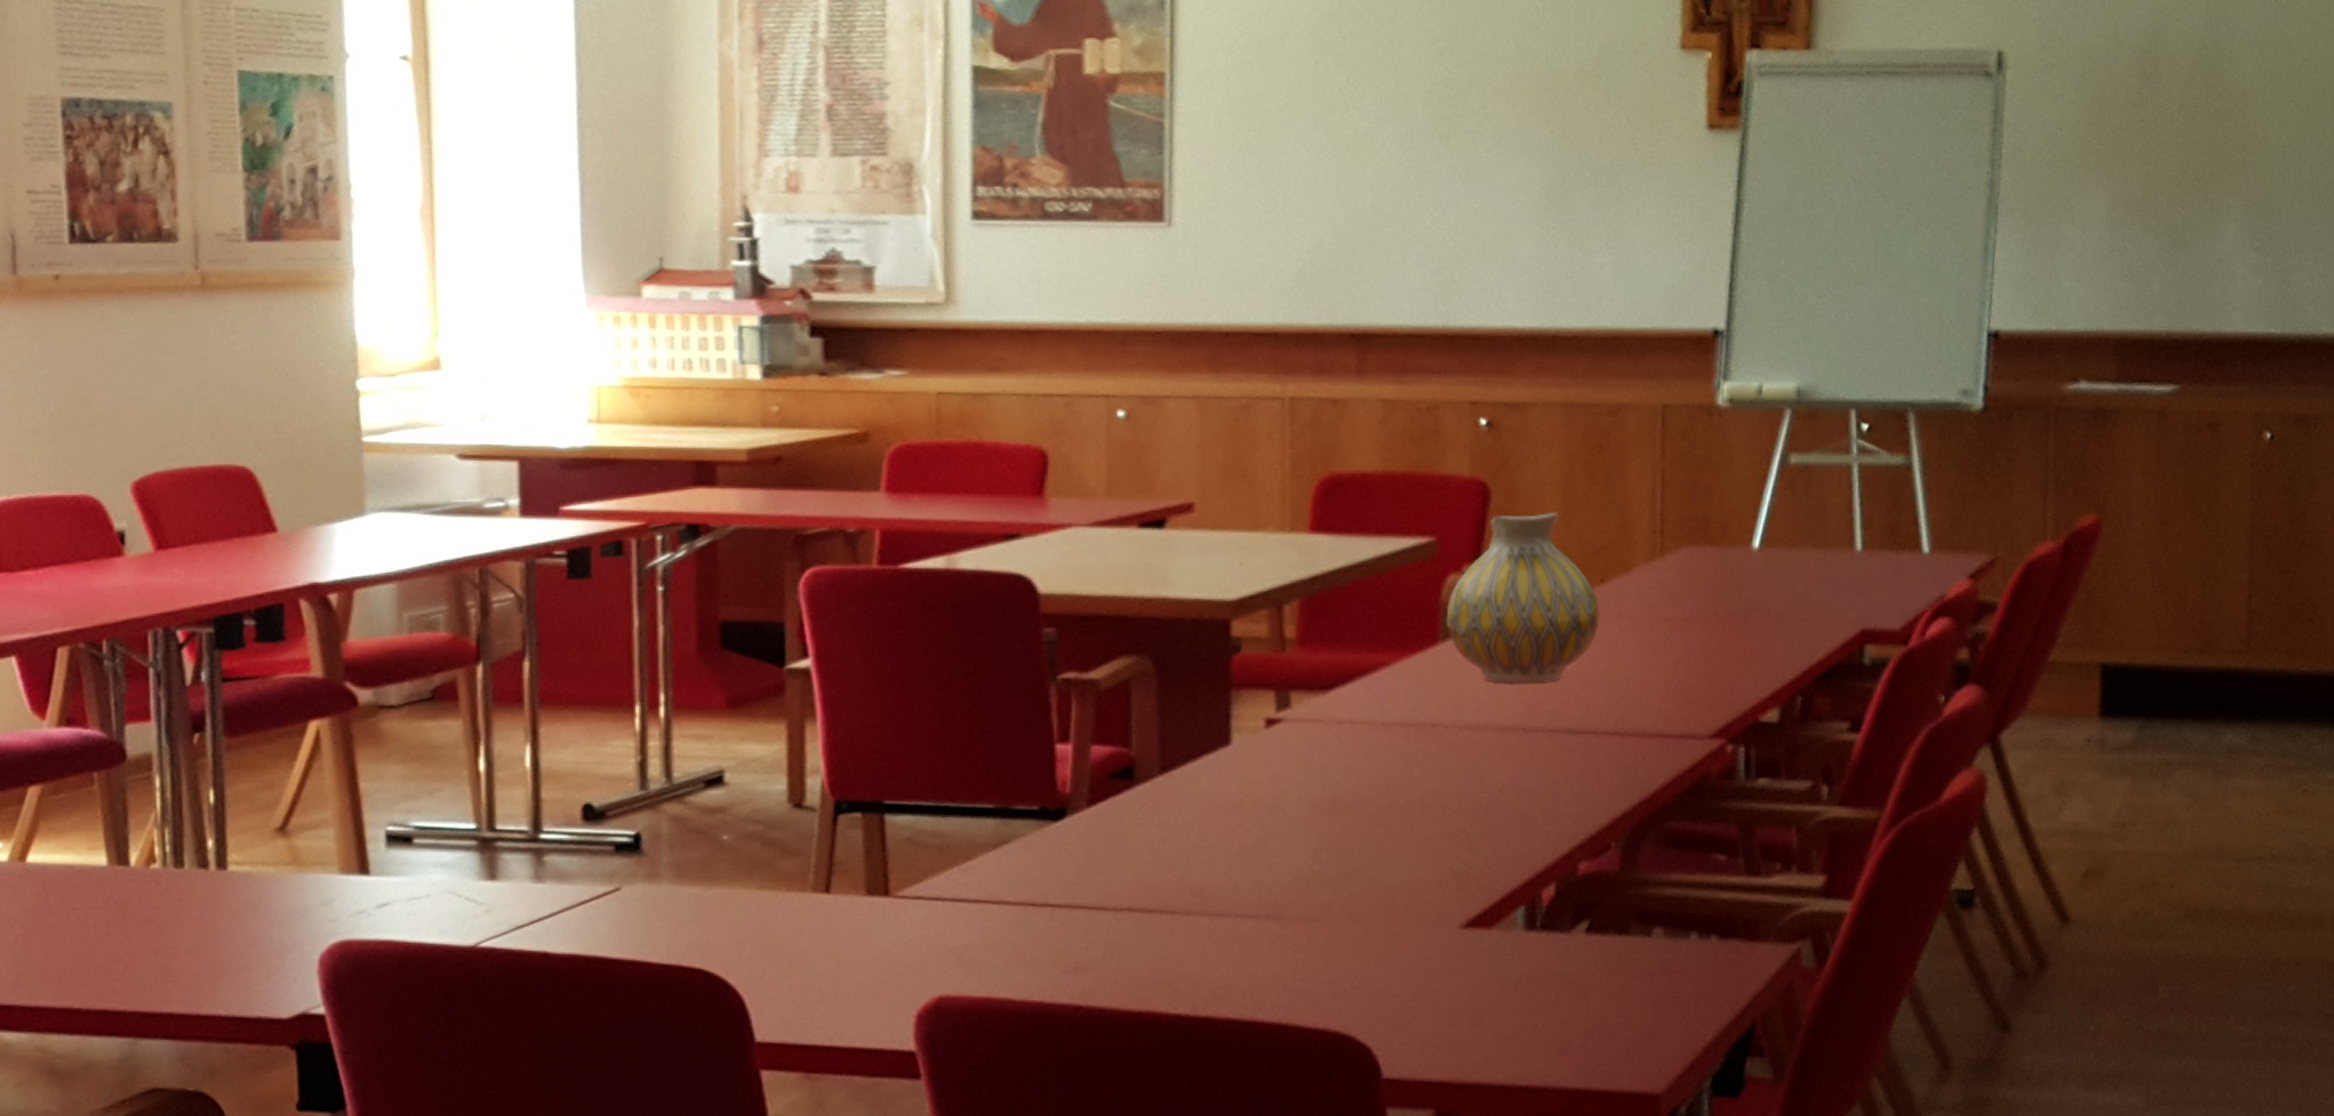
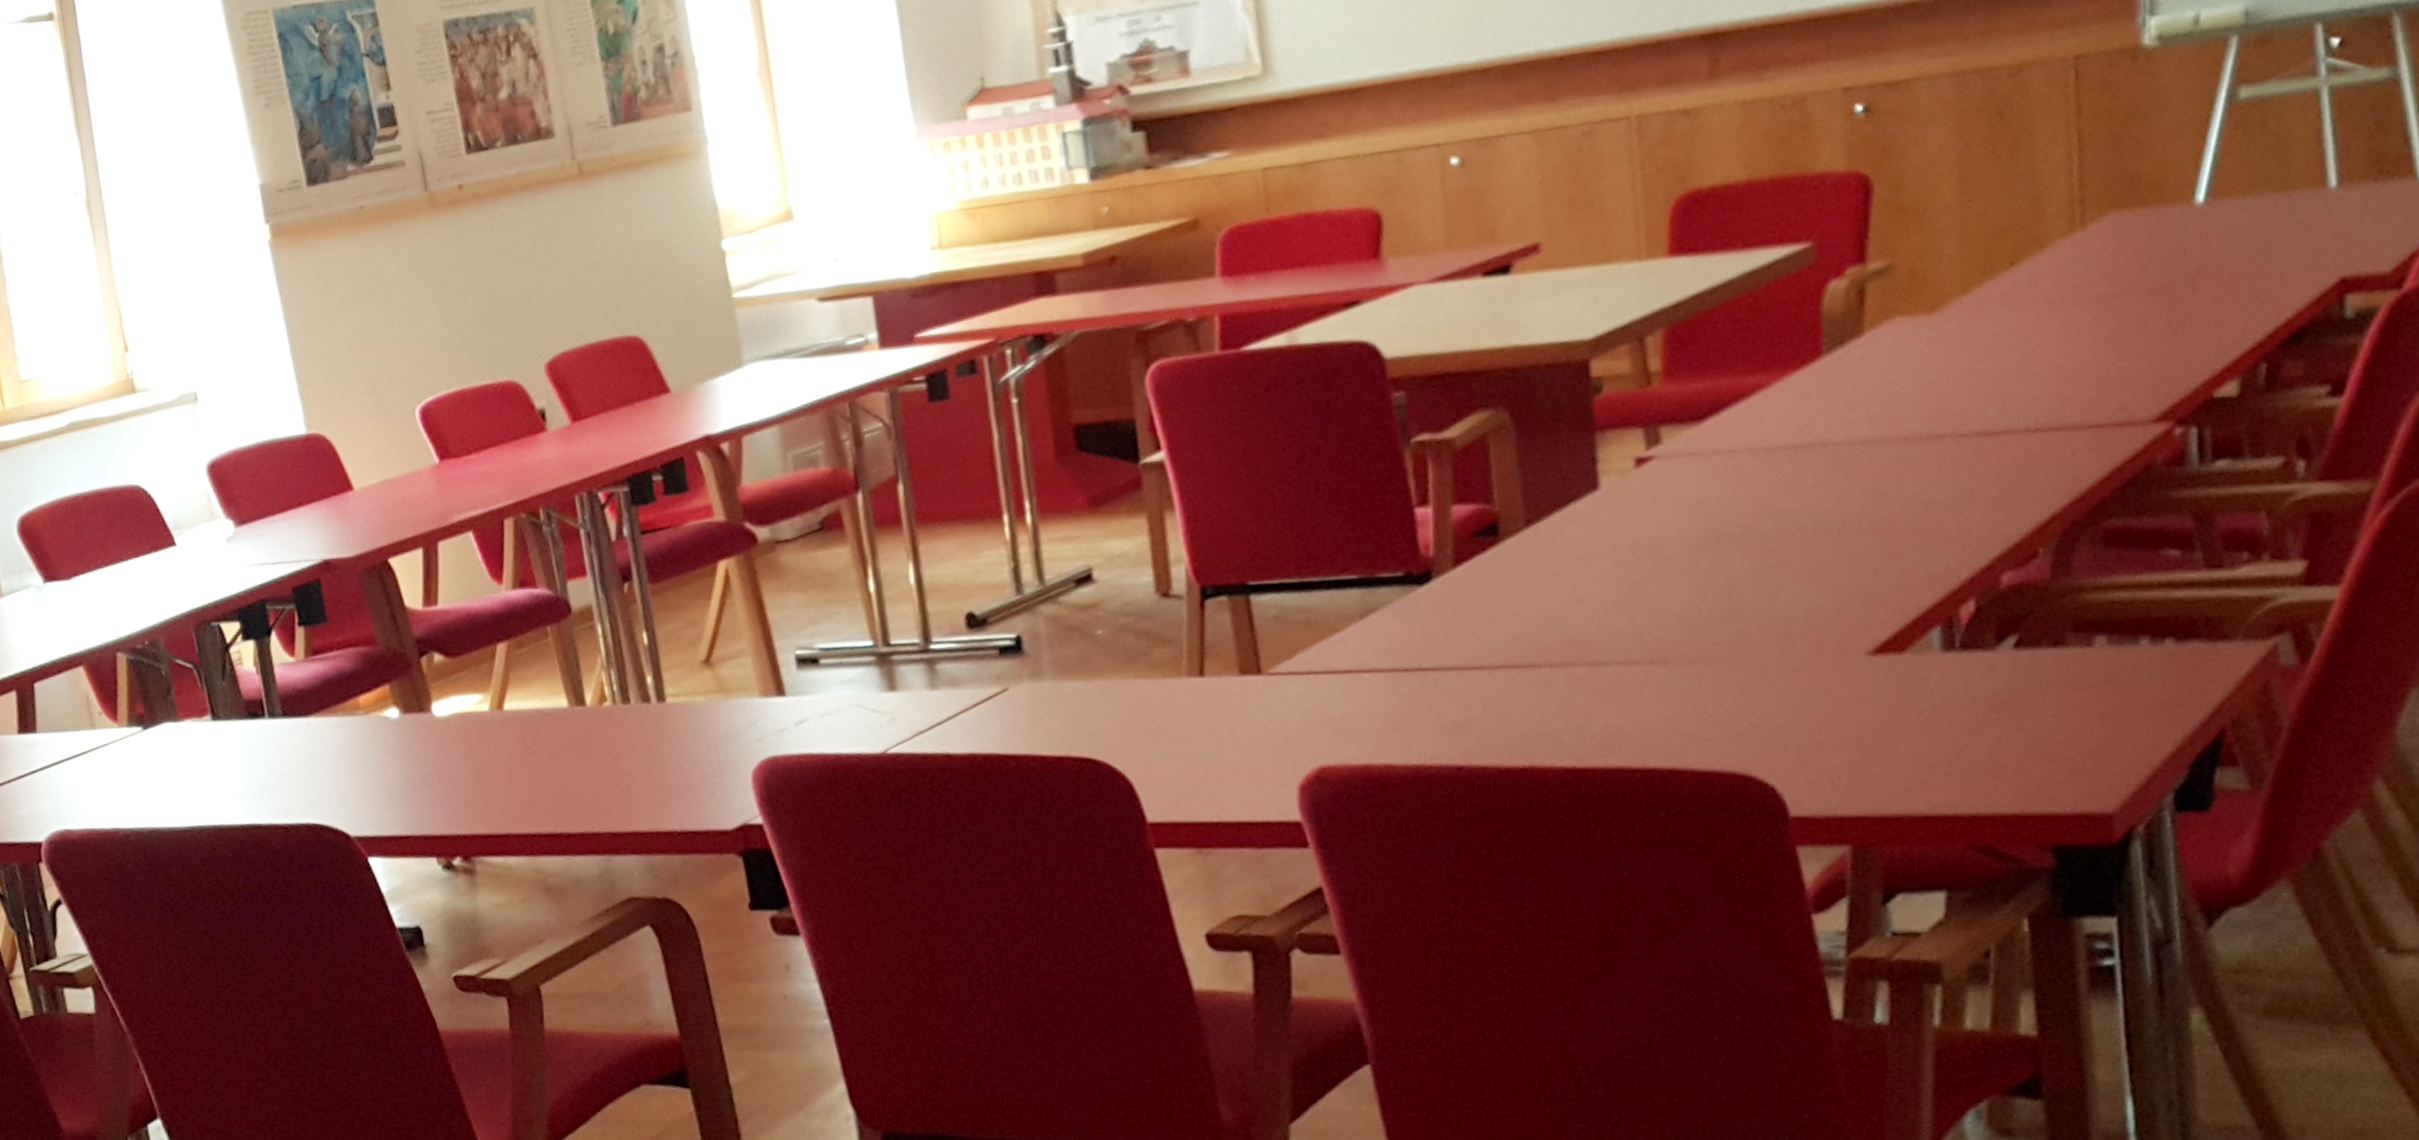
pitcher: present [1446,512,1600,683] -> none [1829,195,2012,391]

